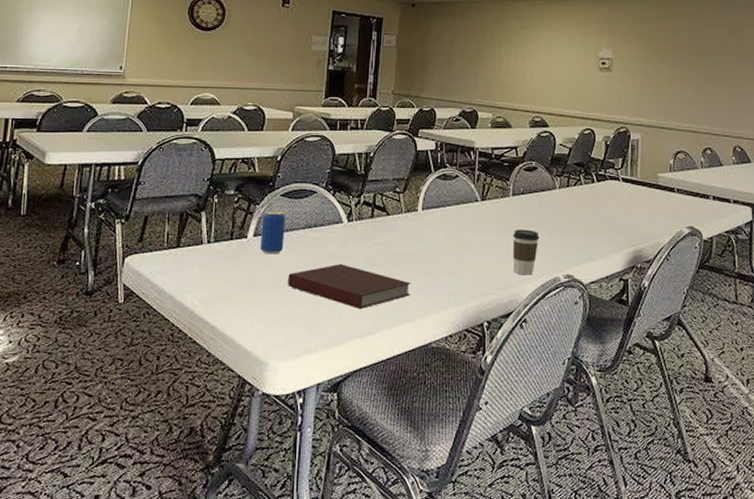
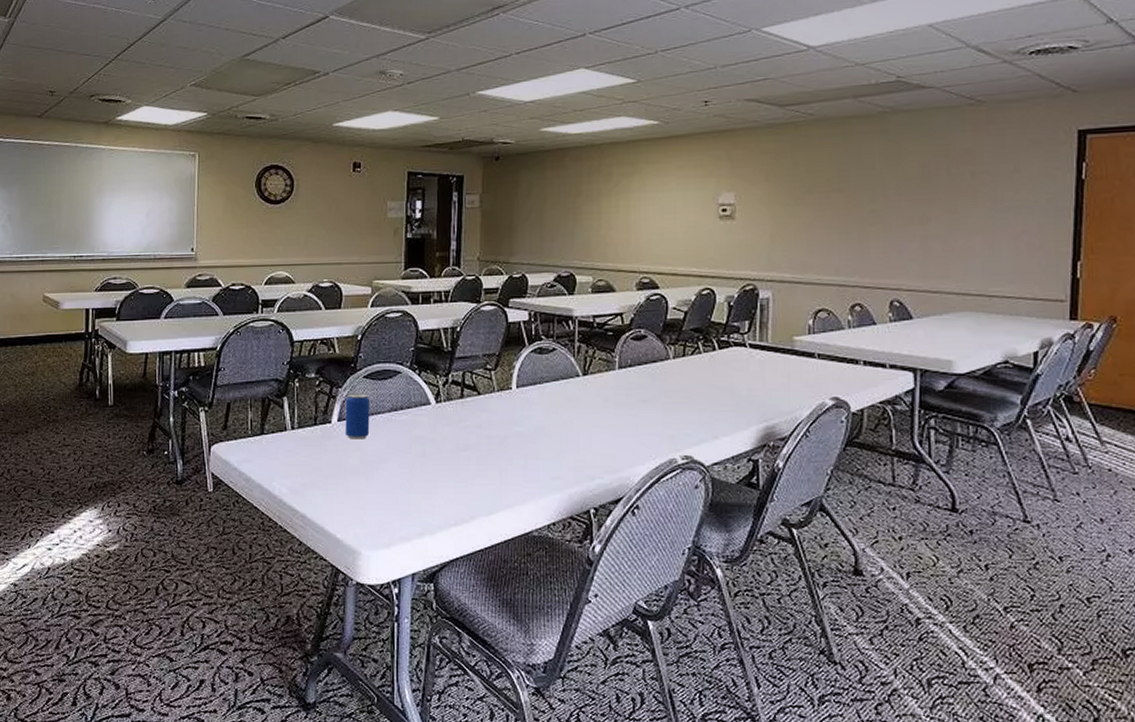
notebook: present [288,263,411,309] -> none [376,448,508,495]
coffee cup: present [512,229,539,275] -> none [620,406,652,457]

